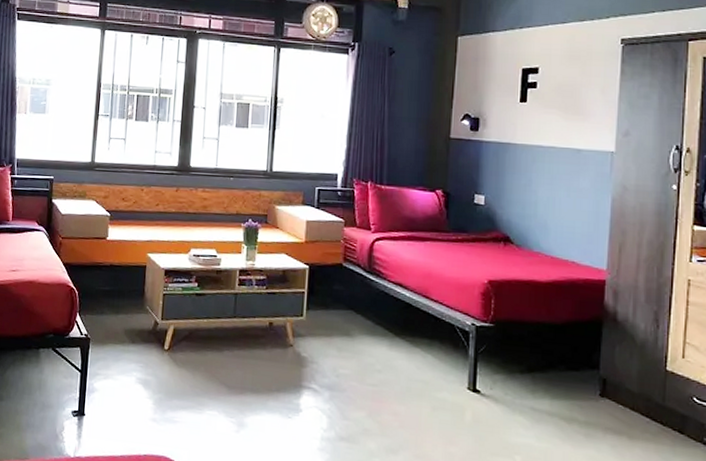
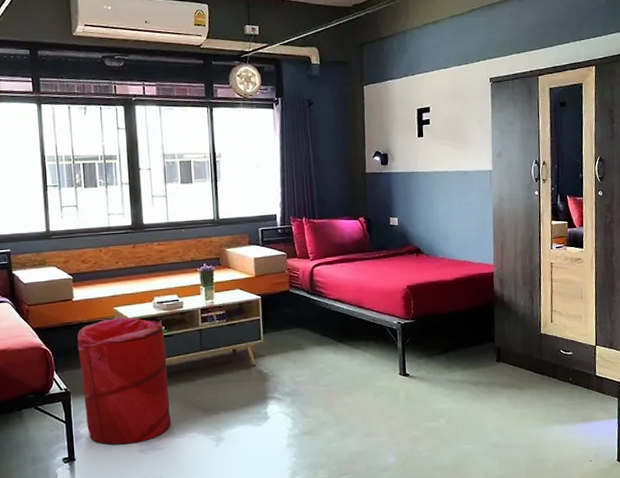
laundry hamper: none [102,265,196,410] -> present [77,317,172,445]

